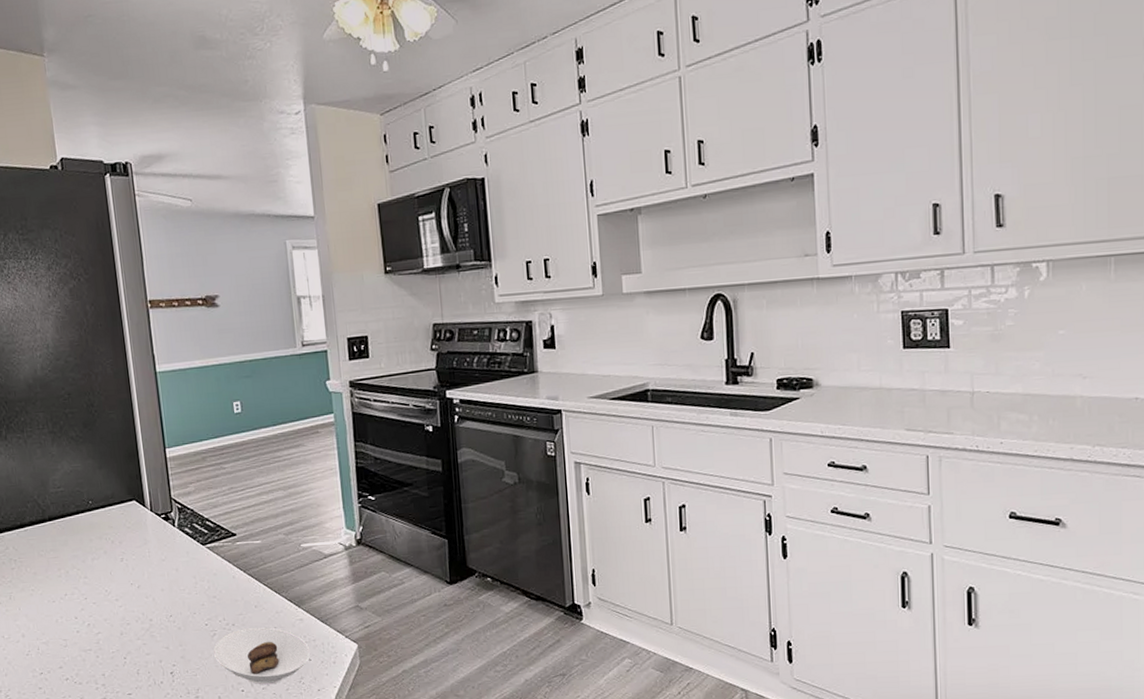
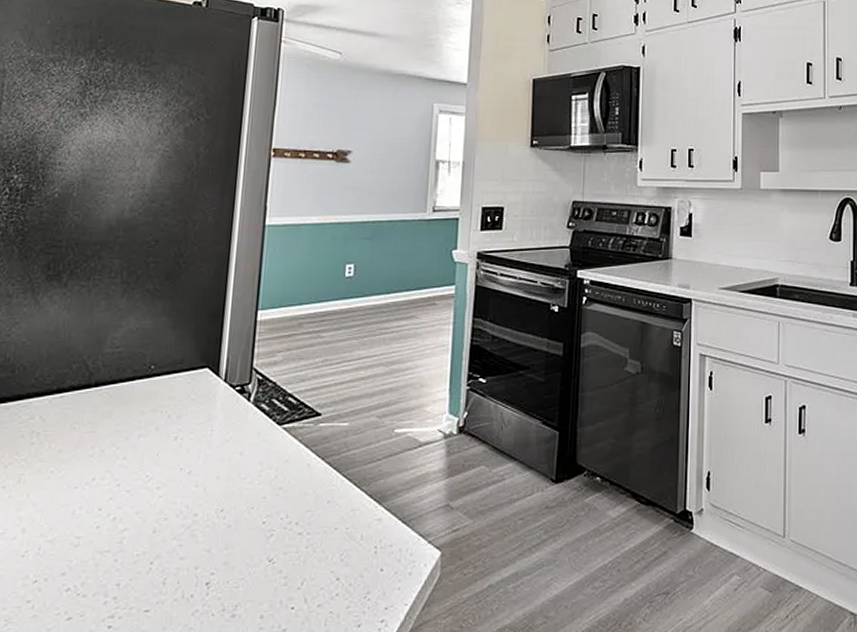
saucer: present [214,627,311,685] -> none [266,528,385,601]

